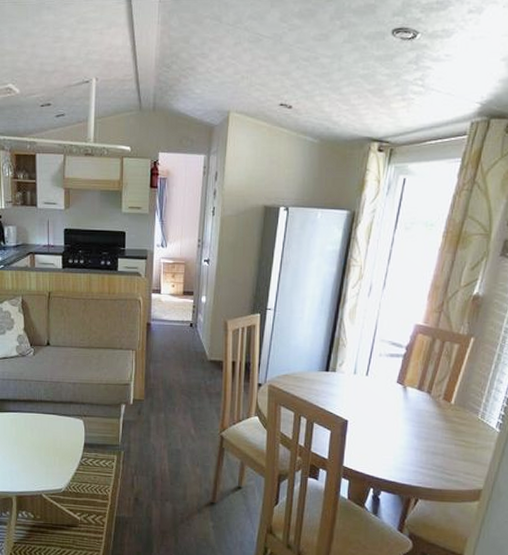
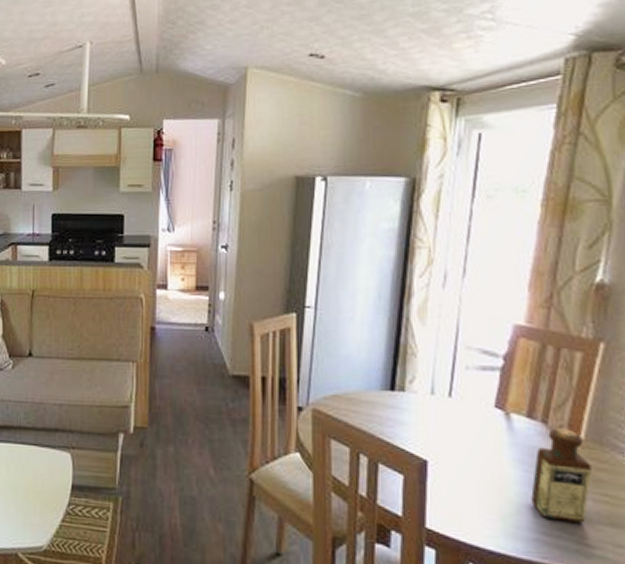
bottle: none [415,397,456,459] -> present [531,428,592,523]

